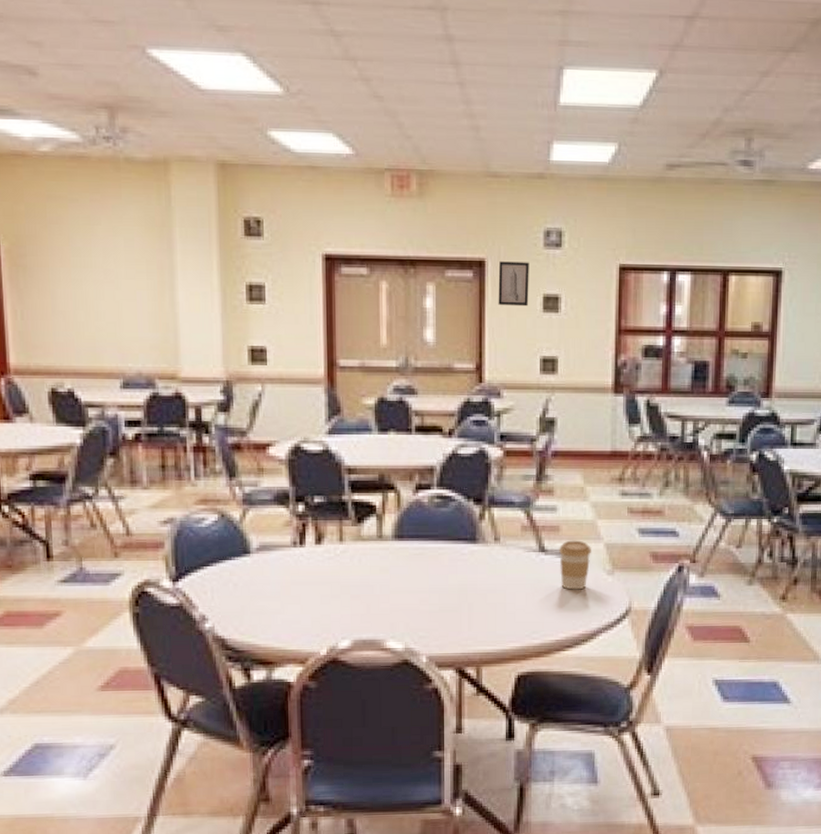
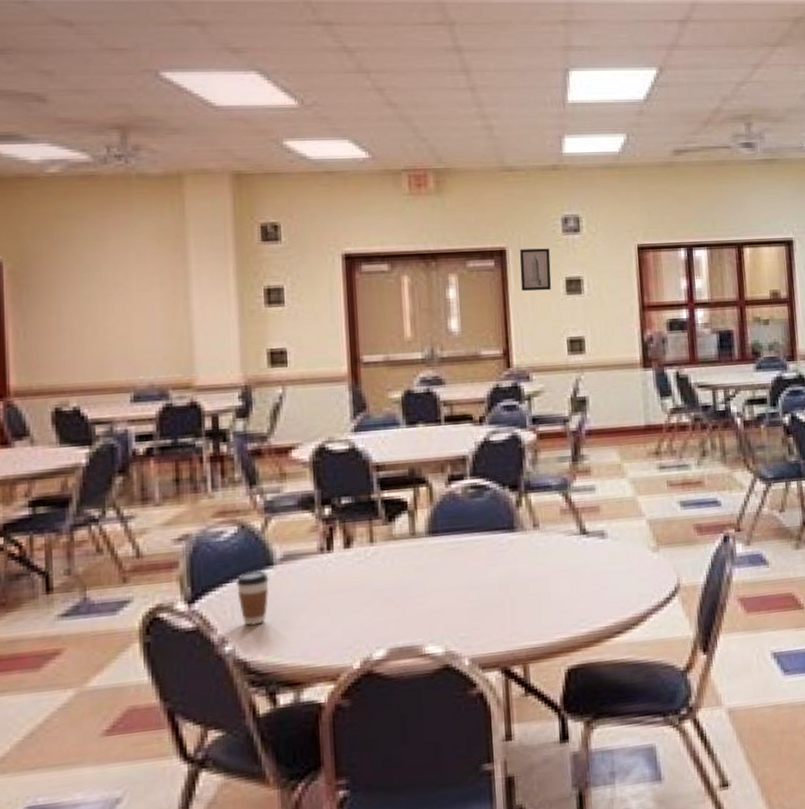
coffee cup: none [215,558,246,607] -> present [235,570,269,626]
coffee cup: present [558,540,591,590] -> none [599,519,634,572]

